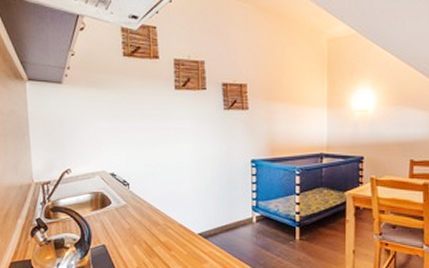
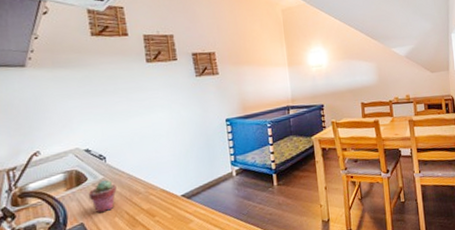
potted succulent: none [111,207,137,238] -> present [88,180,117,213]

